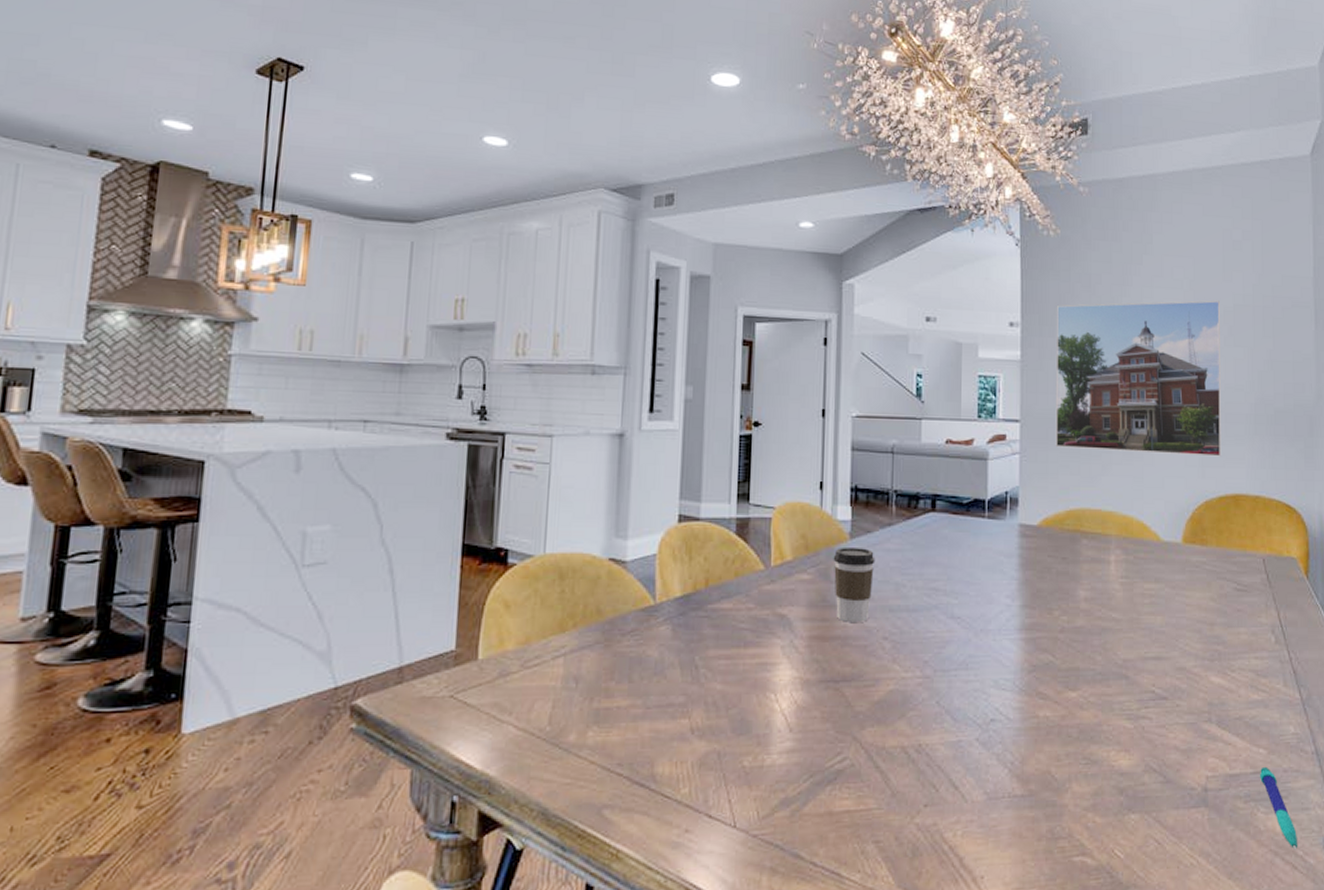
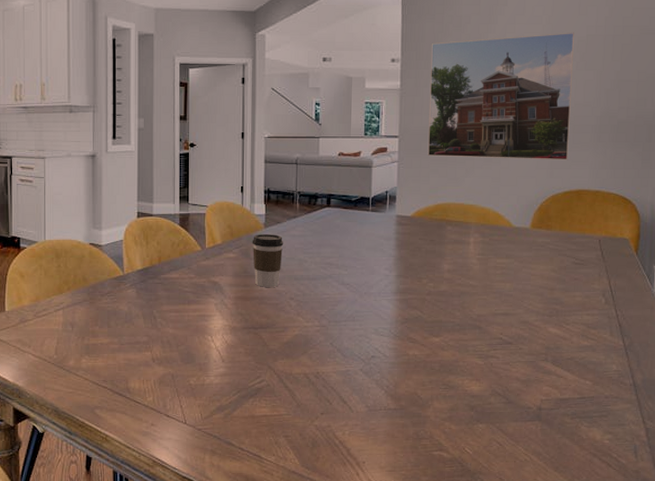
pen: present [1260,766,1297,850] -> none [585,394,613,453]

